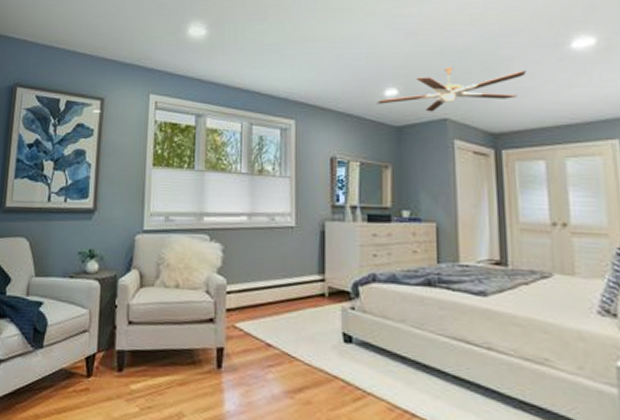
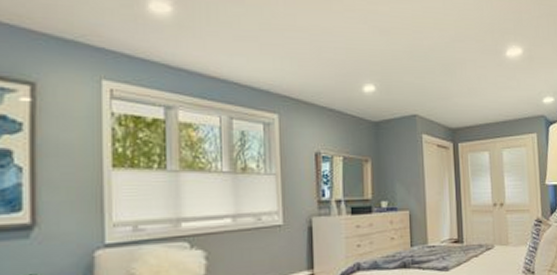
ceiling fan: present [376,67,527,112] -> none [356,67,476,108]

